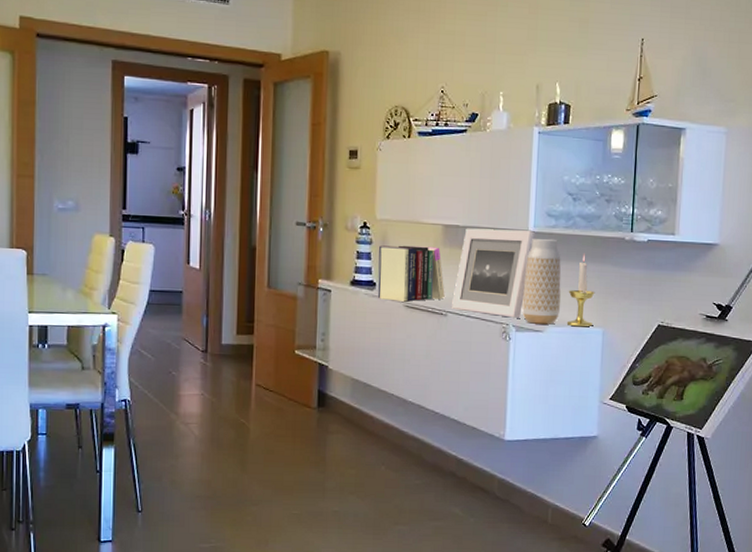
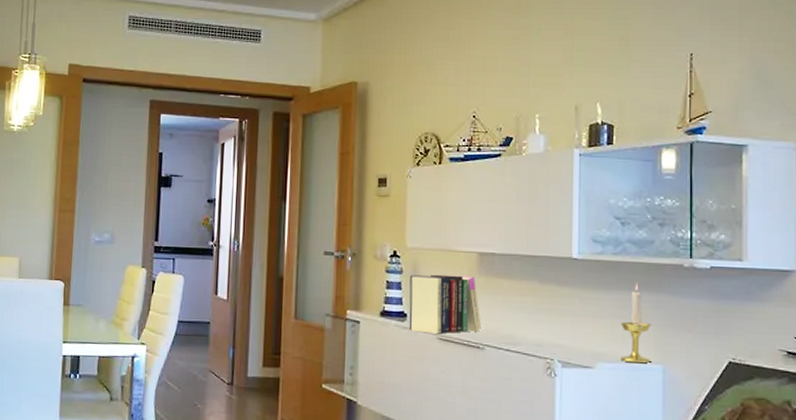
picture frame: present [452,228,536,318] -> none [489,256,581,353]
vase: present [522,239,561,325] -> none [568,266,612,360]

